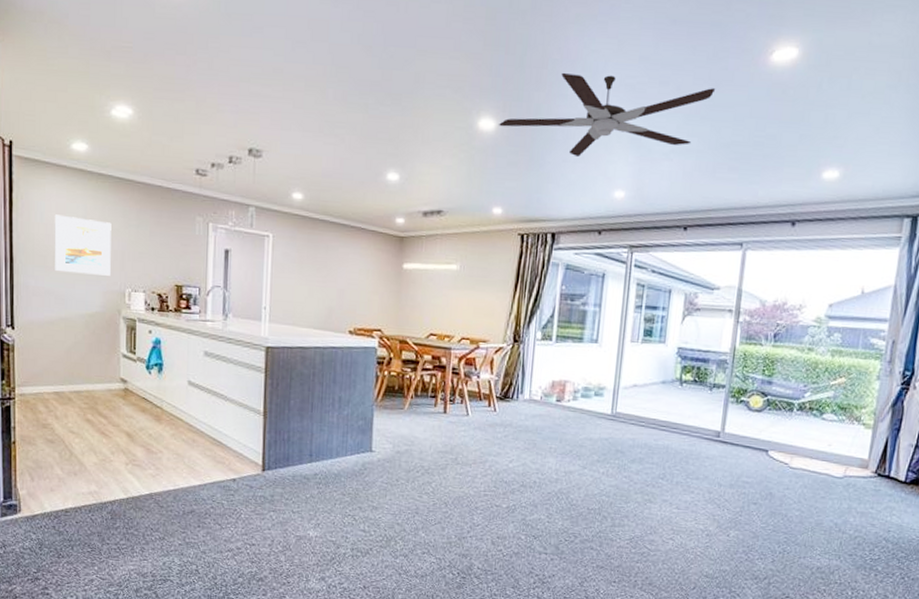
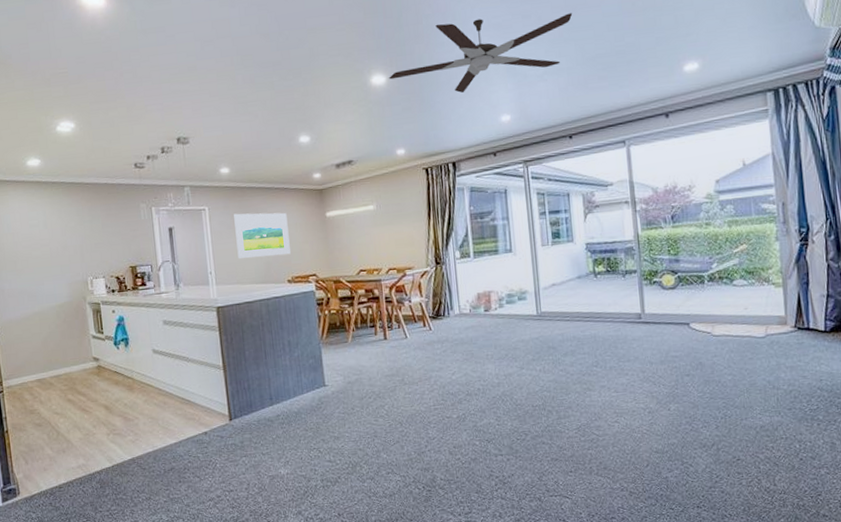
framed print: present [54,214,112,276] -> none [19,222,73,272]
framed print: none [298,246,360,303] -> present [234,212,291,258]

